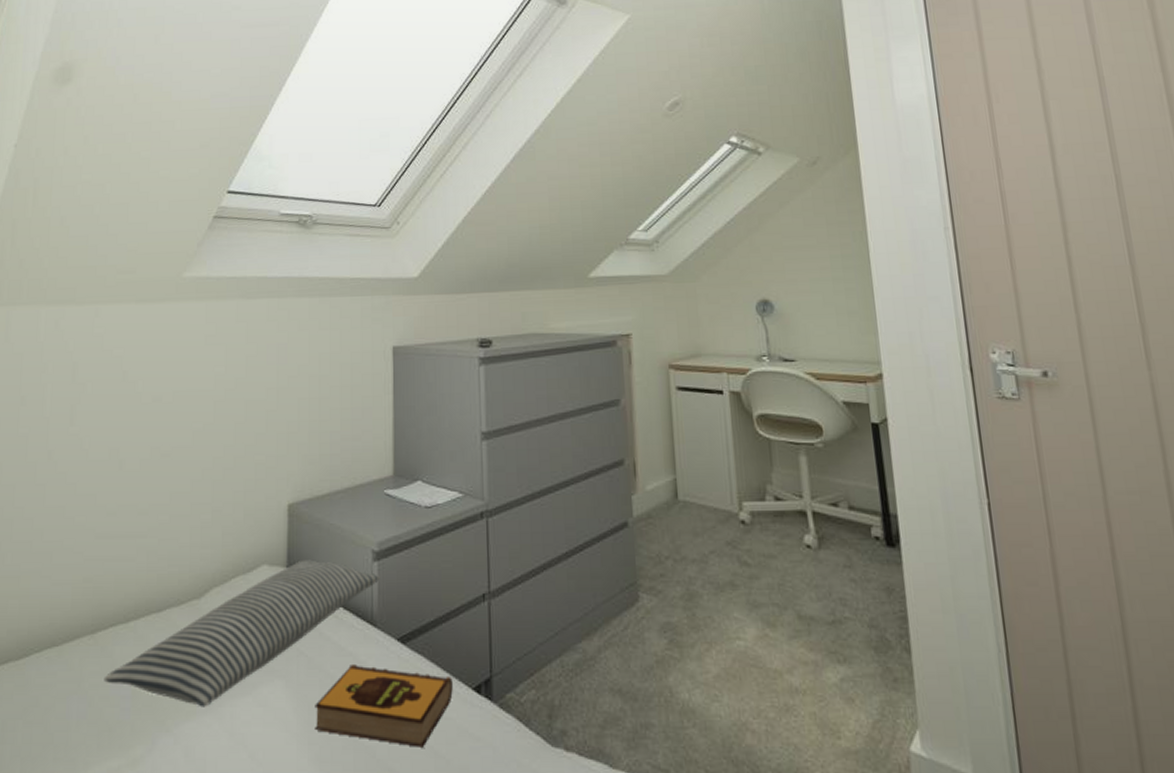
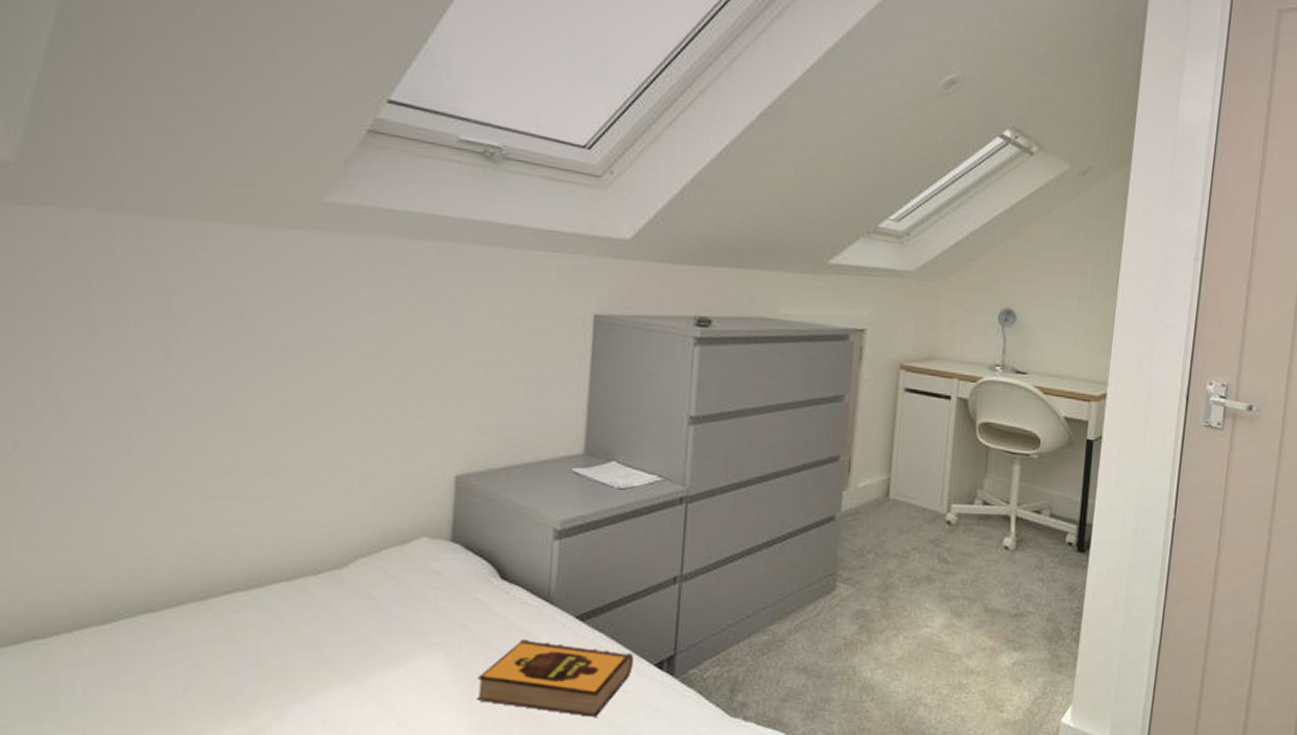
pillow: present [103,559,380,707] -> none [218,534,561,678]

